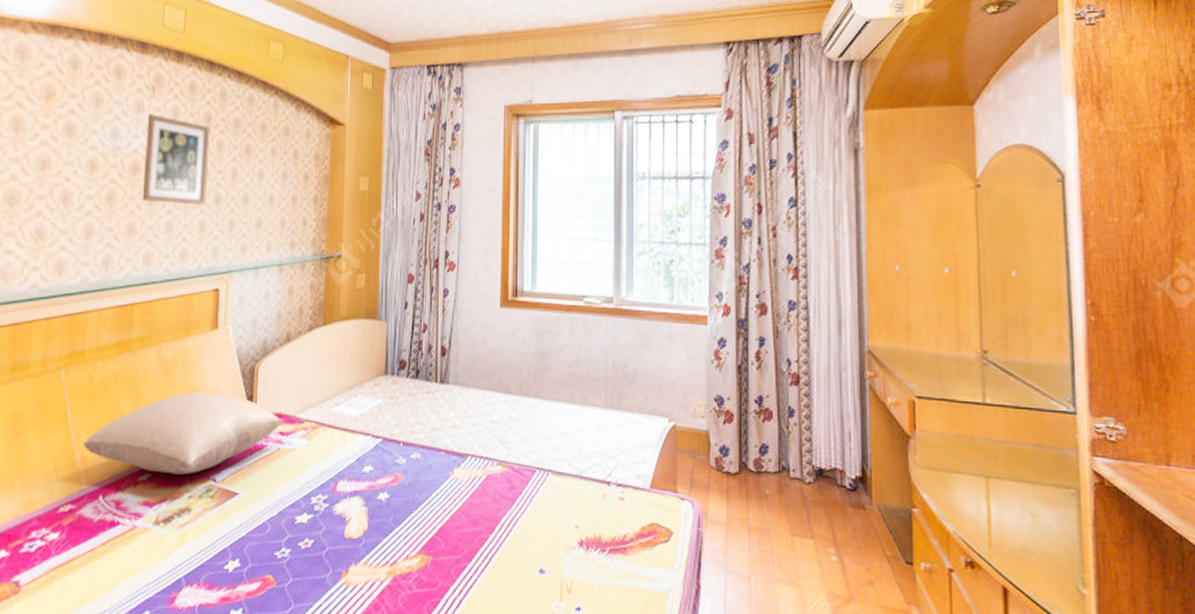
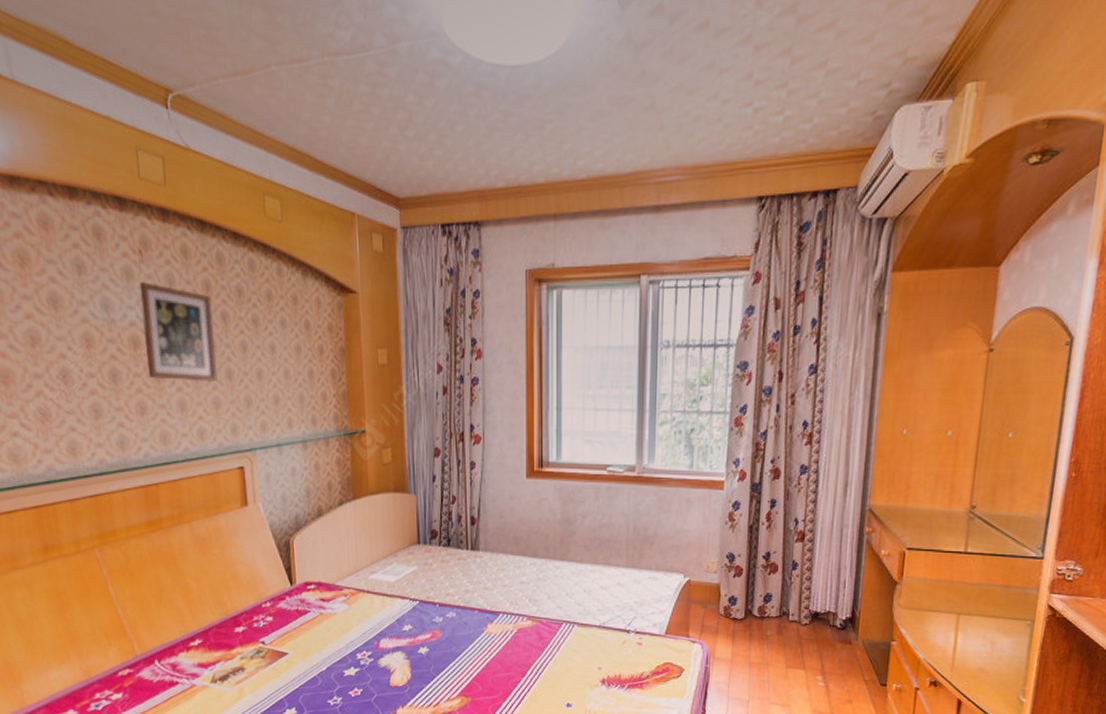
pillow: present [83,392,284,475] -> none [130,565,324,640]

